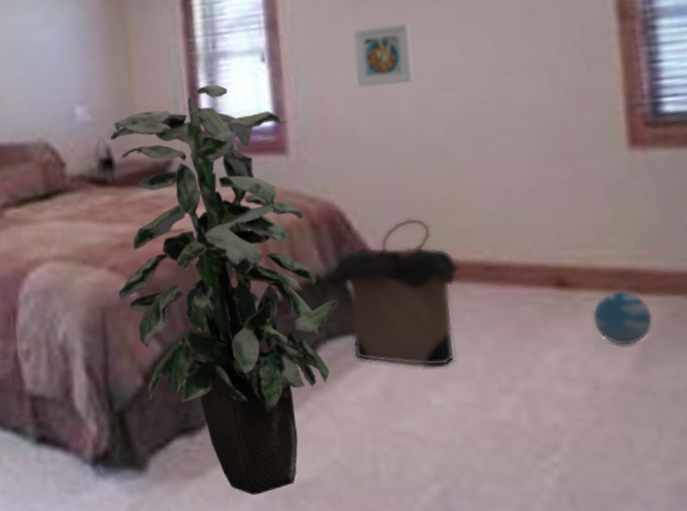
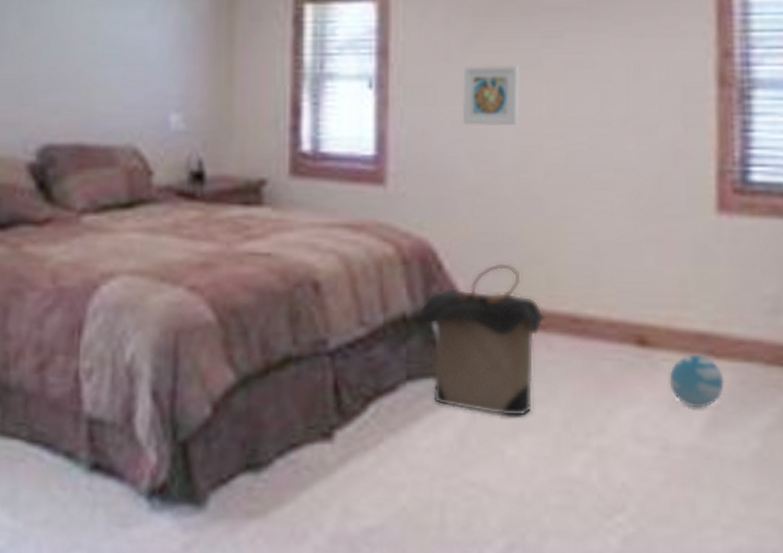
indoor plant: present [109,84,340,495] -> none [195,106,424,539]

